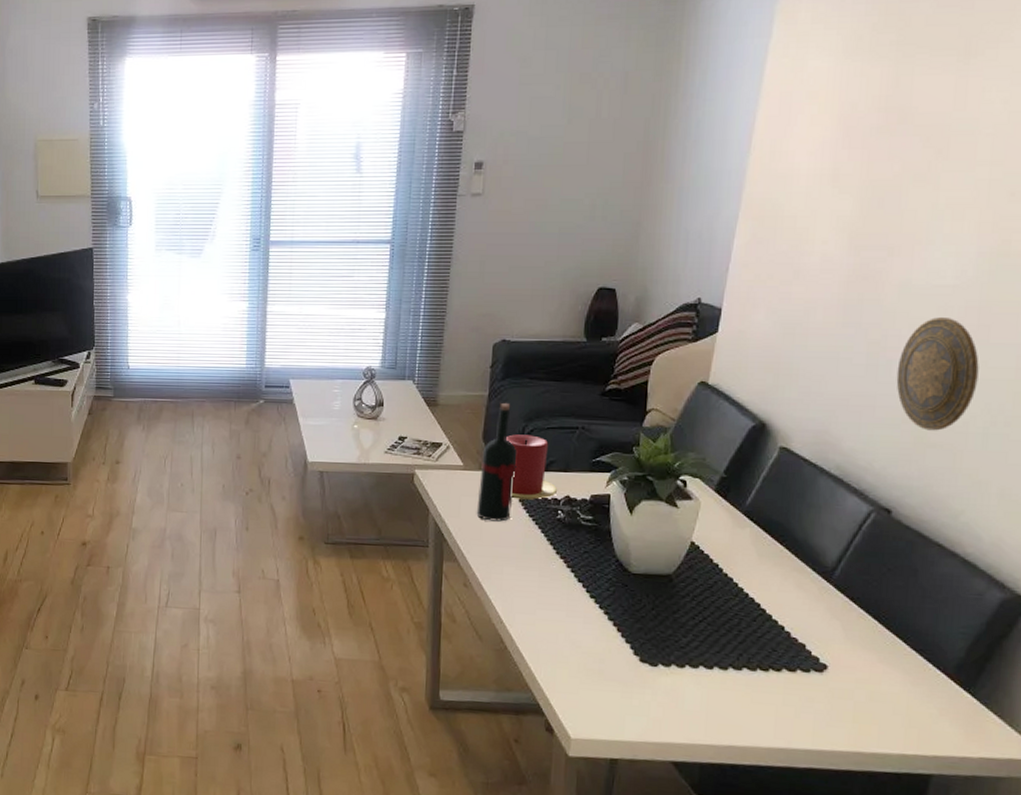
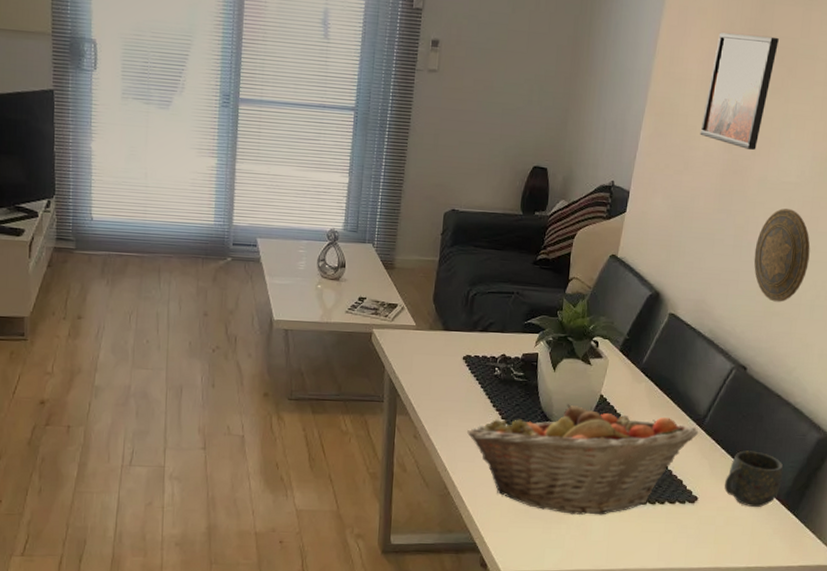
wine bottle: present [476,402,517,522] -> none [426,268,463,378]
candle: present [505,434,558,500] -> none [452,297,496,358]
fruit basket: none [526,552,826,681] -> present [467,404,699,515]
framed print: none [814,114,921,251] -> present [700,32,779,151]
mug: none [864,611,951,682] -> present [724,450,783,508]

